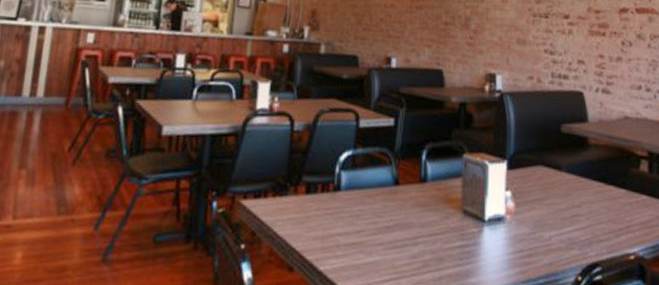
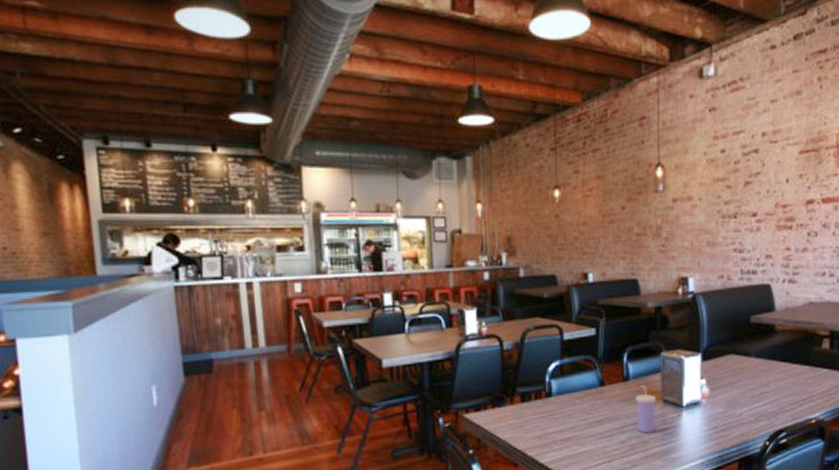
beverage cup: none [431,190,456,249] -> present [634,385,657,434]

